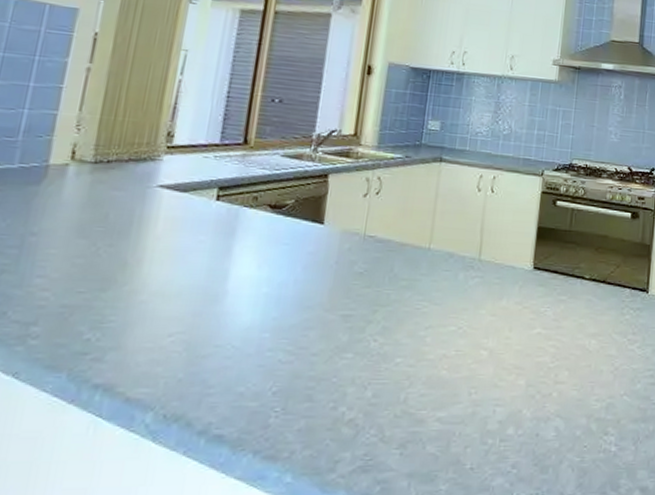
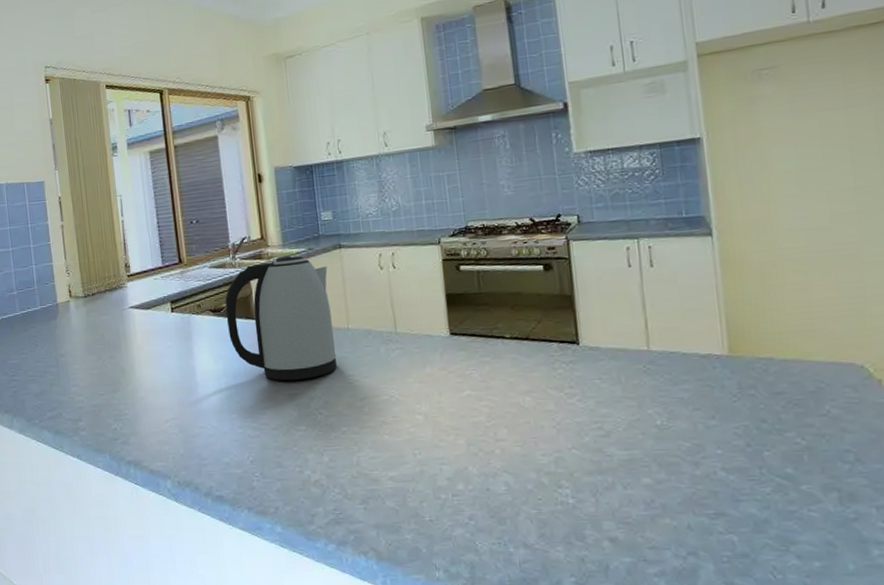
kettle: none [285,158,422,300] -> present [225,255,338,381]

